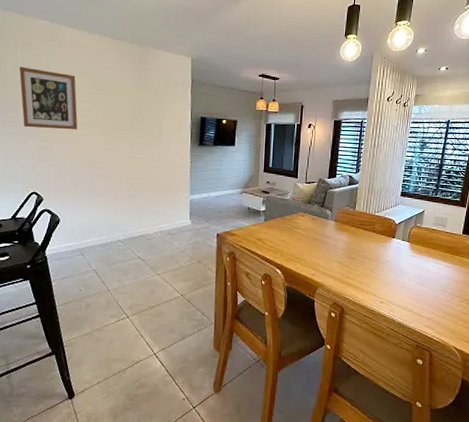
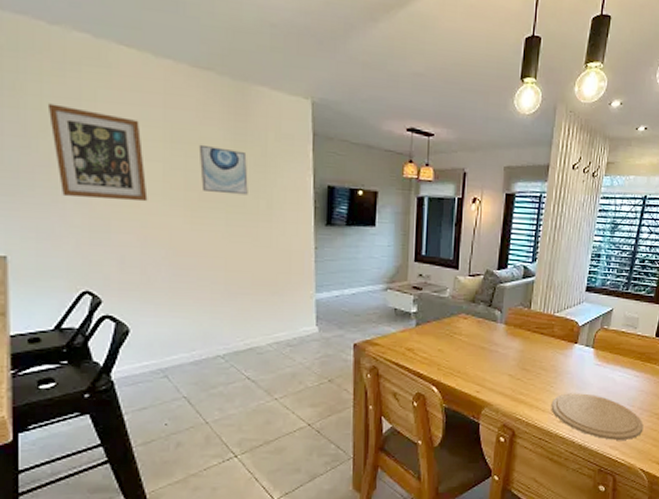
wall art: none [113,90,146,125] -> present [198,144,248,196]
plate: none [374,279,455,321] -> present [551,393,644,440]

